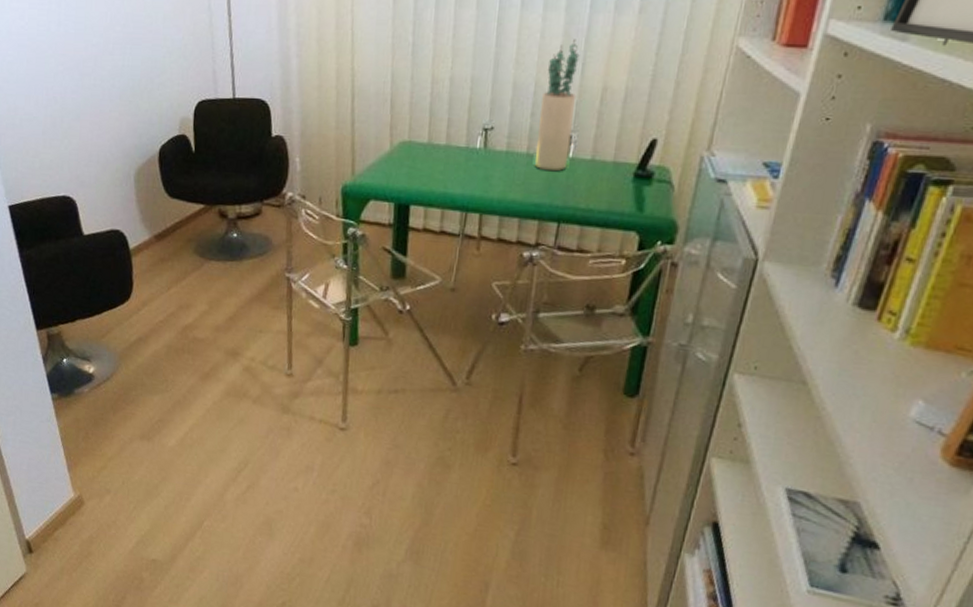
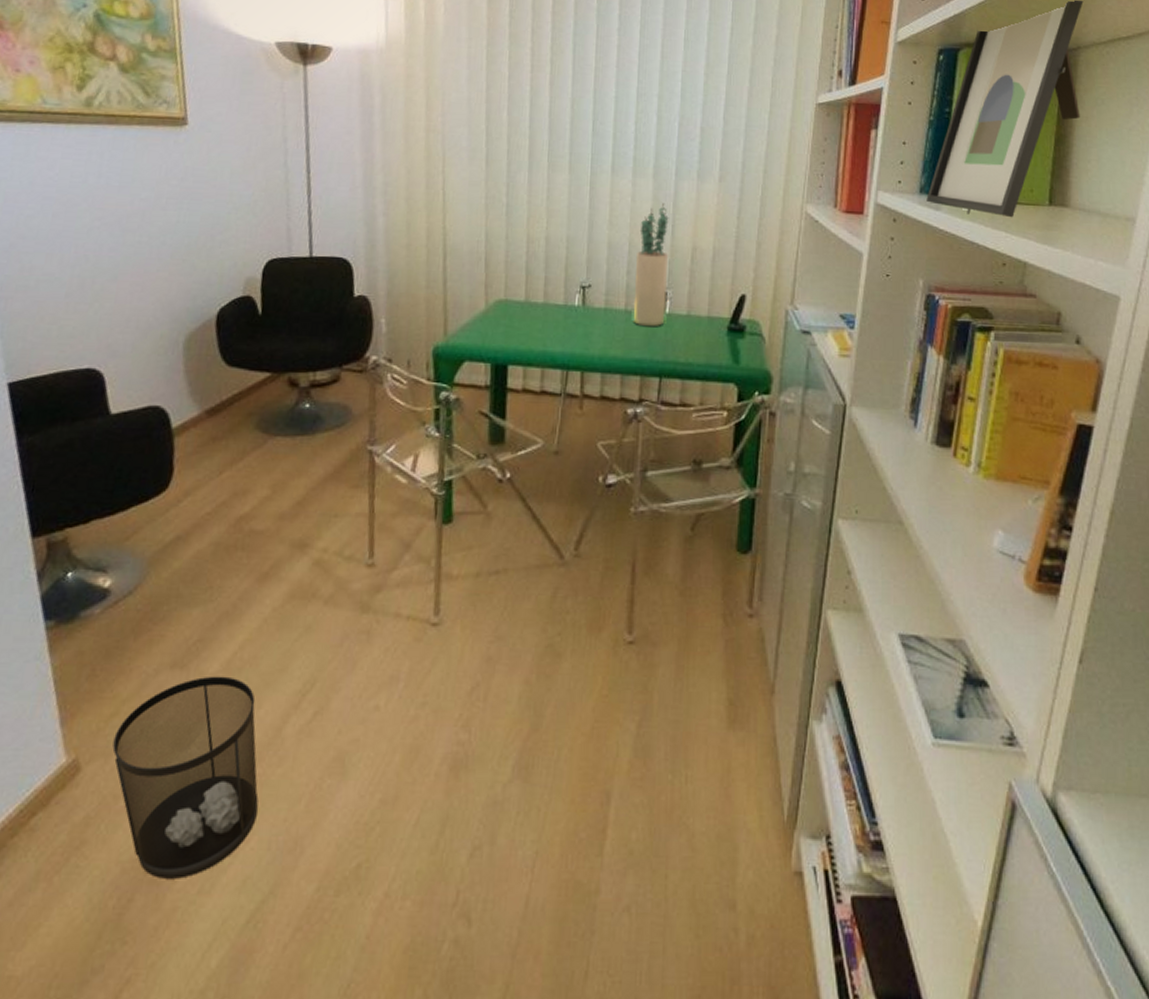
waste bin: none [104,448,208,590] -> present [112,676,259,879]

